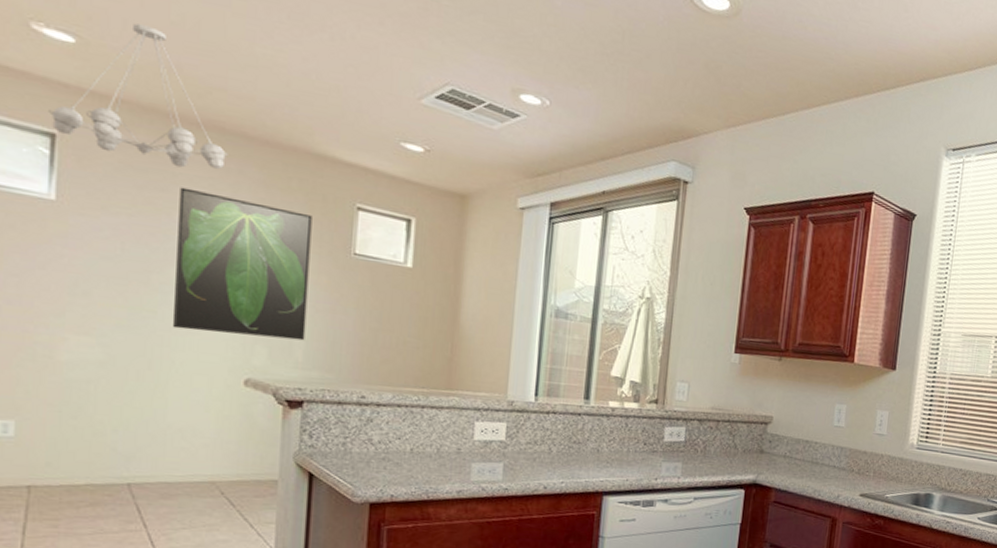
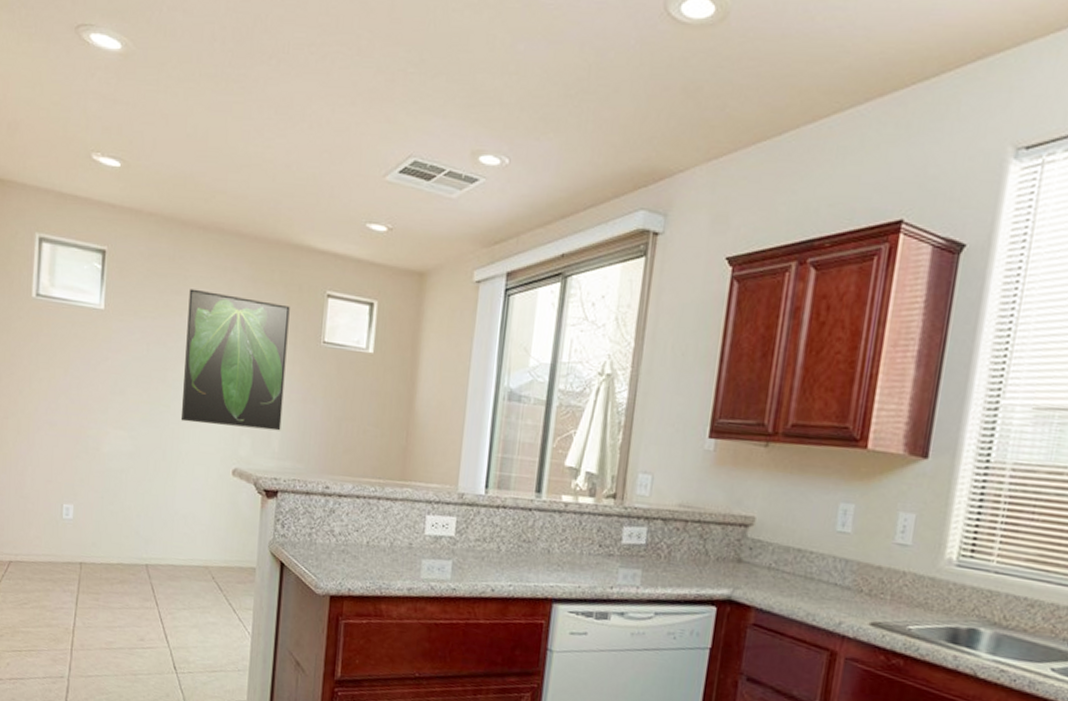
chandelier: present [49,23,228,169] -> none [102,141,226,270]

